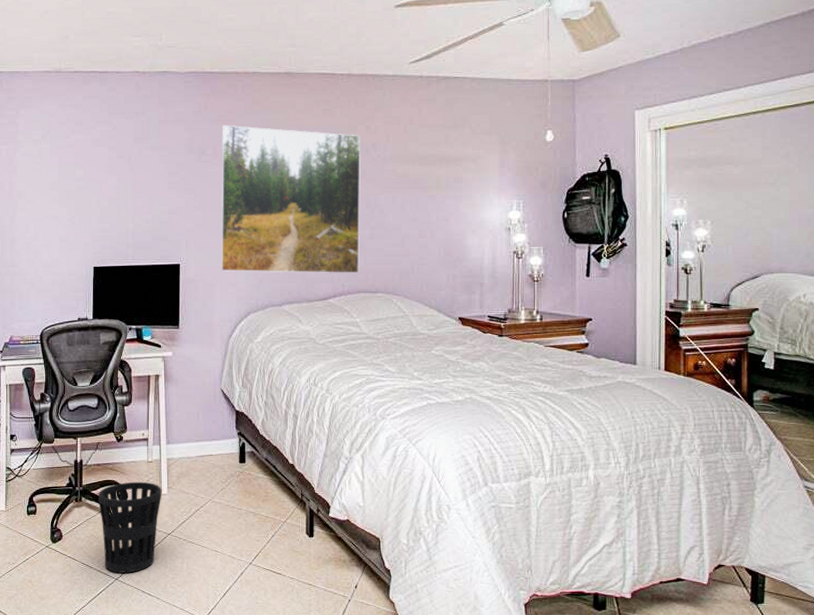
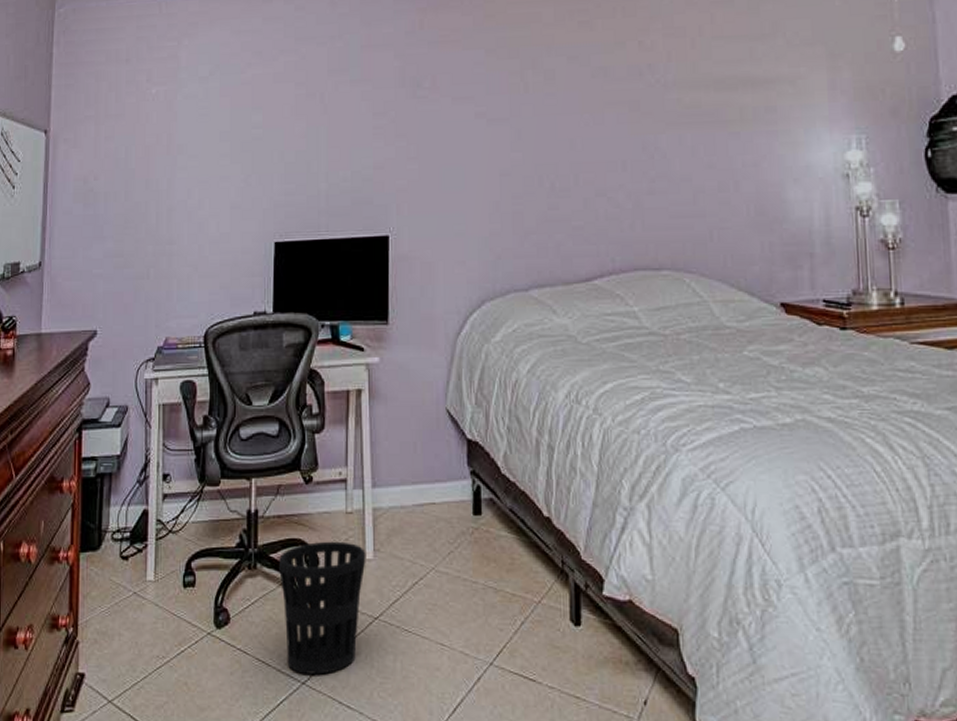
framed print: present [220,124,361,274] -> none [443,47,636,245]

